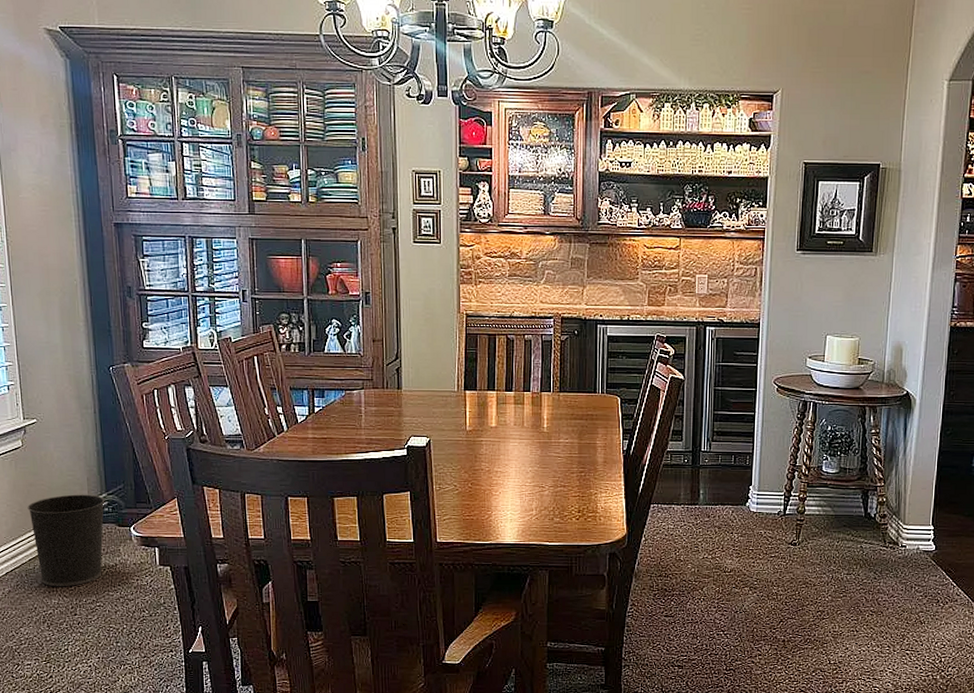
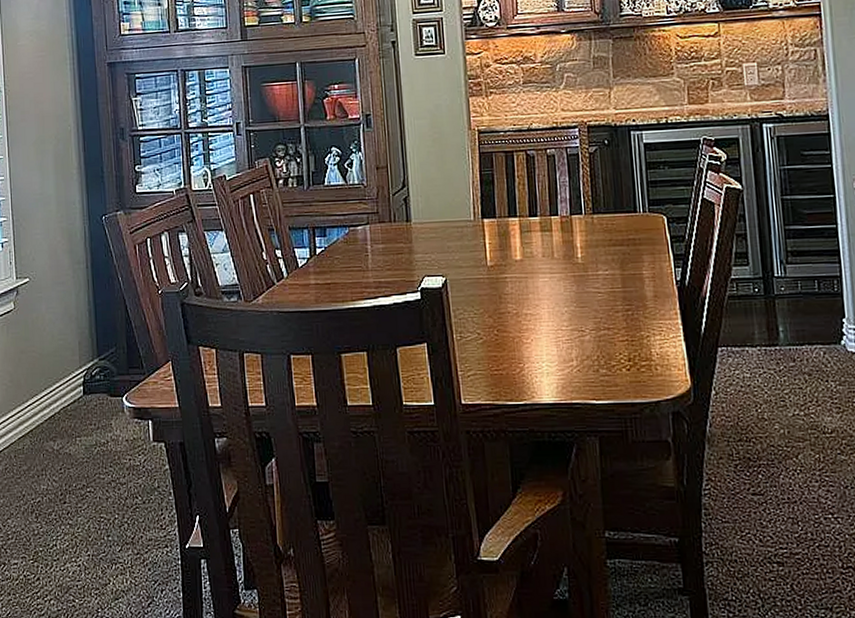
wastebasket: present [27,494,105,587] -> none [18,360,97,470]

